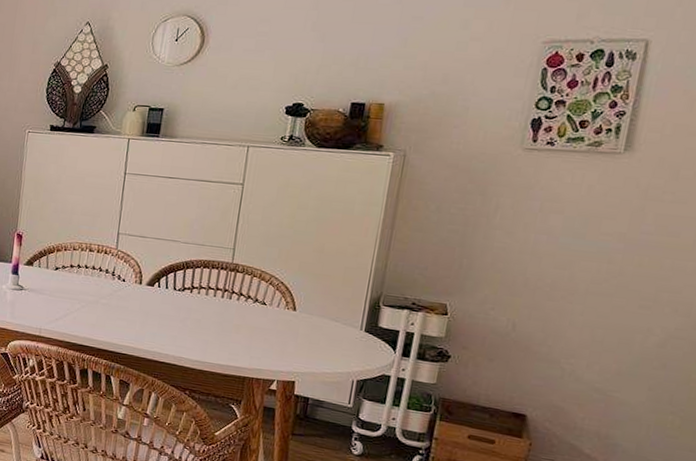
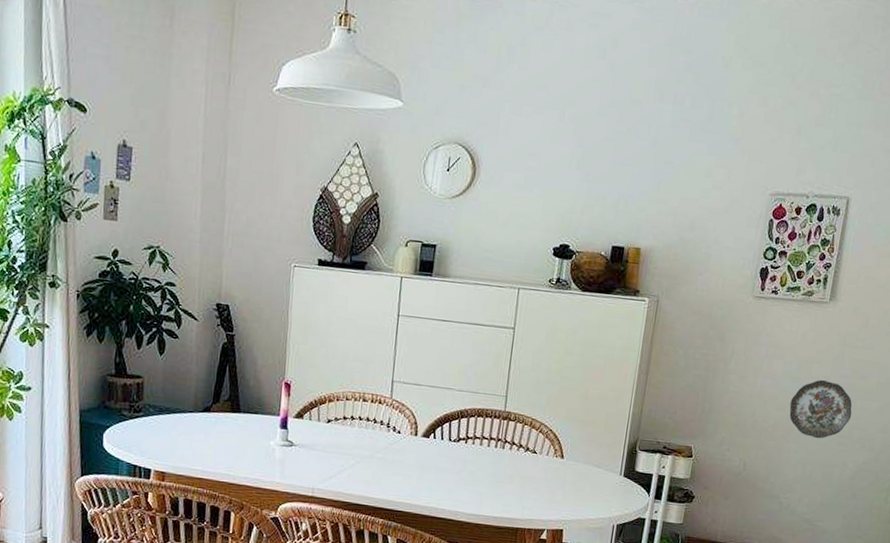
decorative plate: none [572,236,659,301] -> present [789,380,852,439]

